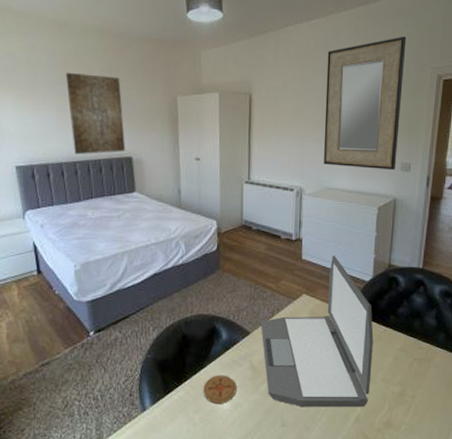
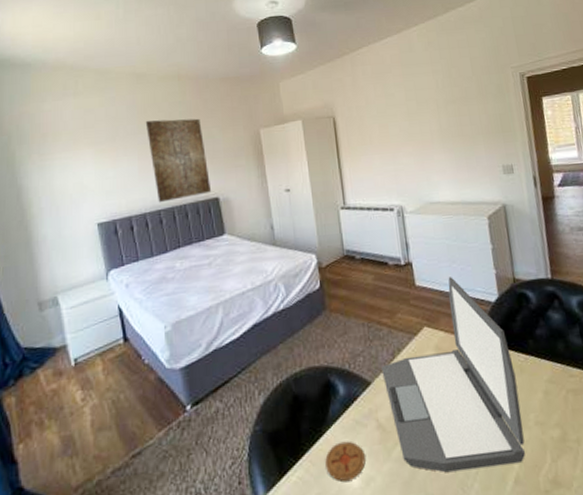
home mirror: present [323,36,407,171] -> none [405,41,498,179]

